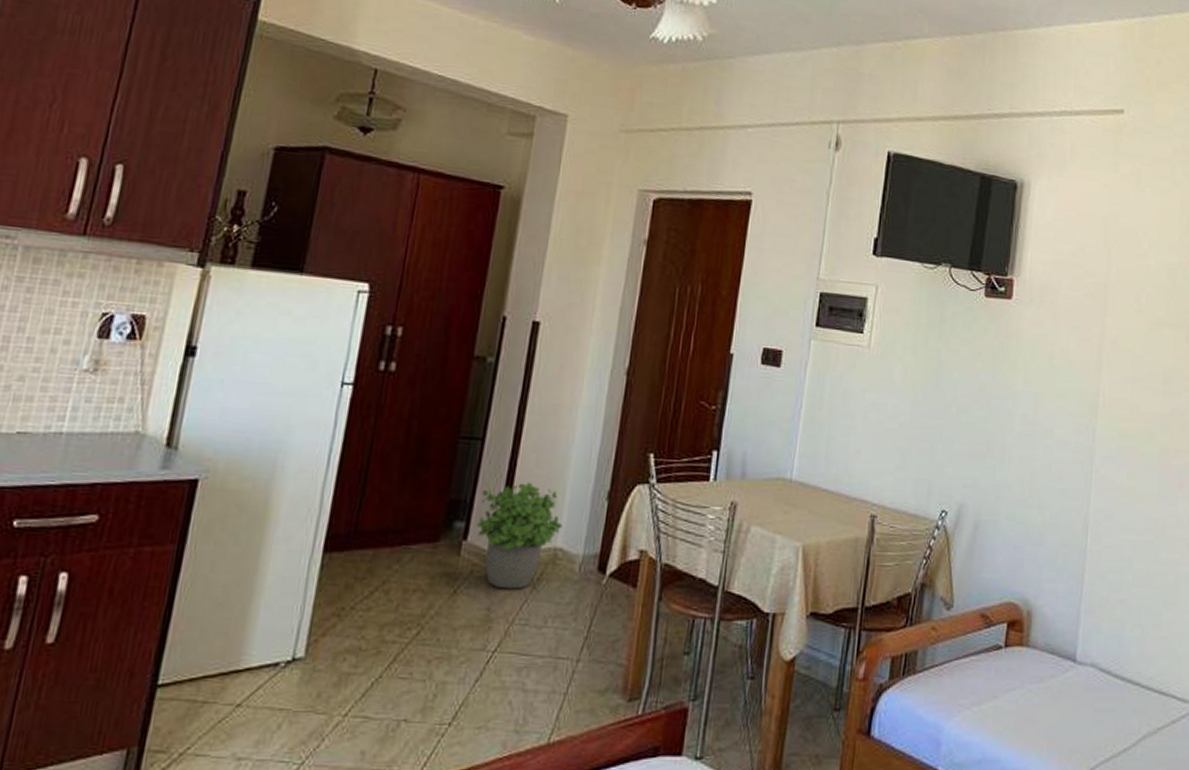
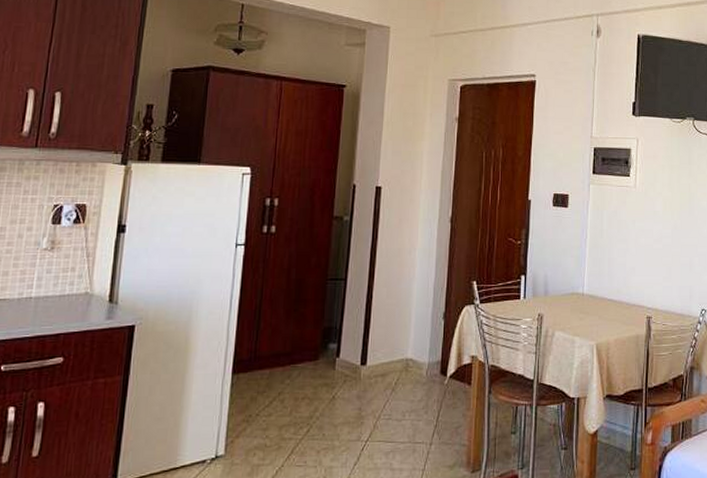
potted plant: present [477,482,563,590] -> none [346,309,411,393]

